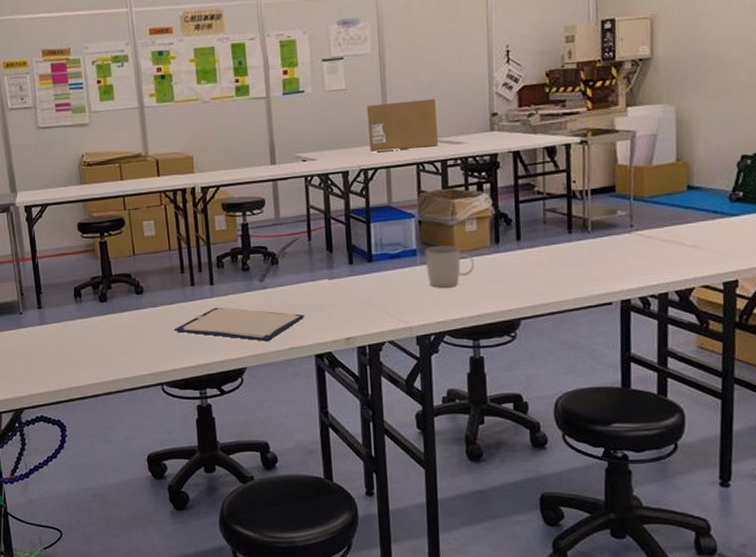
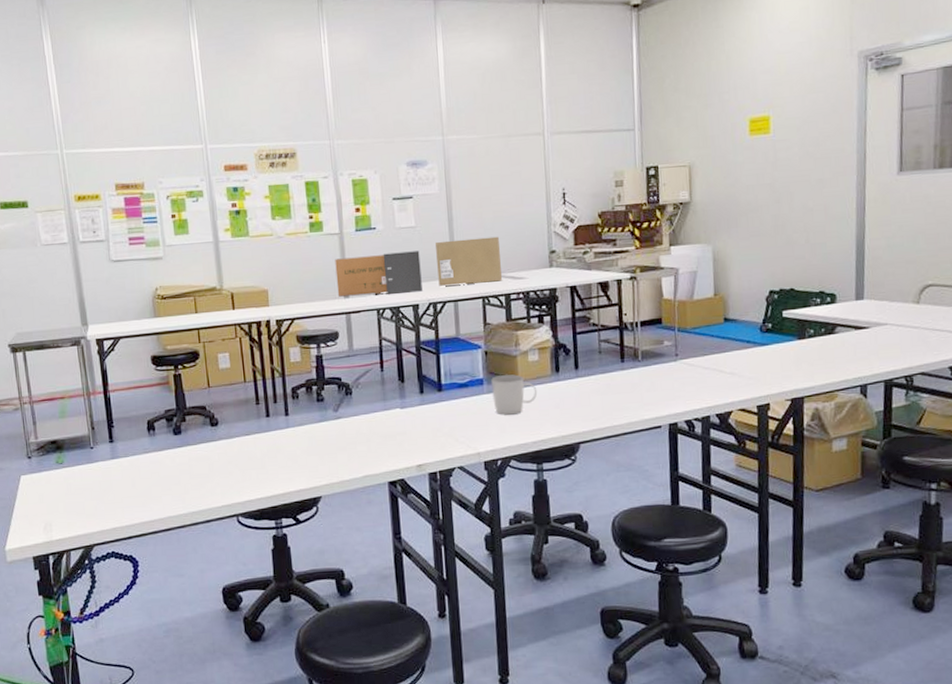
notepad: present [174,307,305,341] -> none [249,437,378,470]
box: none [261,119,317,163] -> present [335,255,388,297]
binder: none [311,114,353,160] -> present [383,251,423,294]

